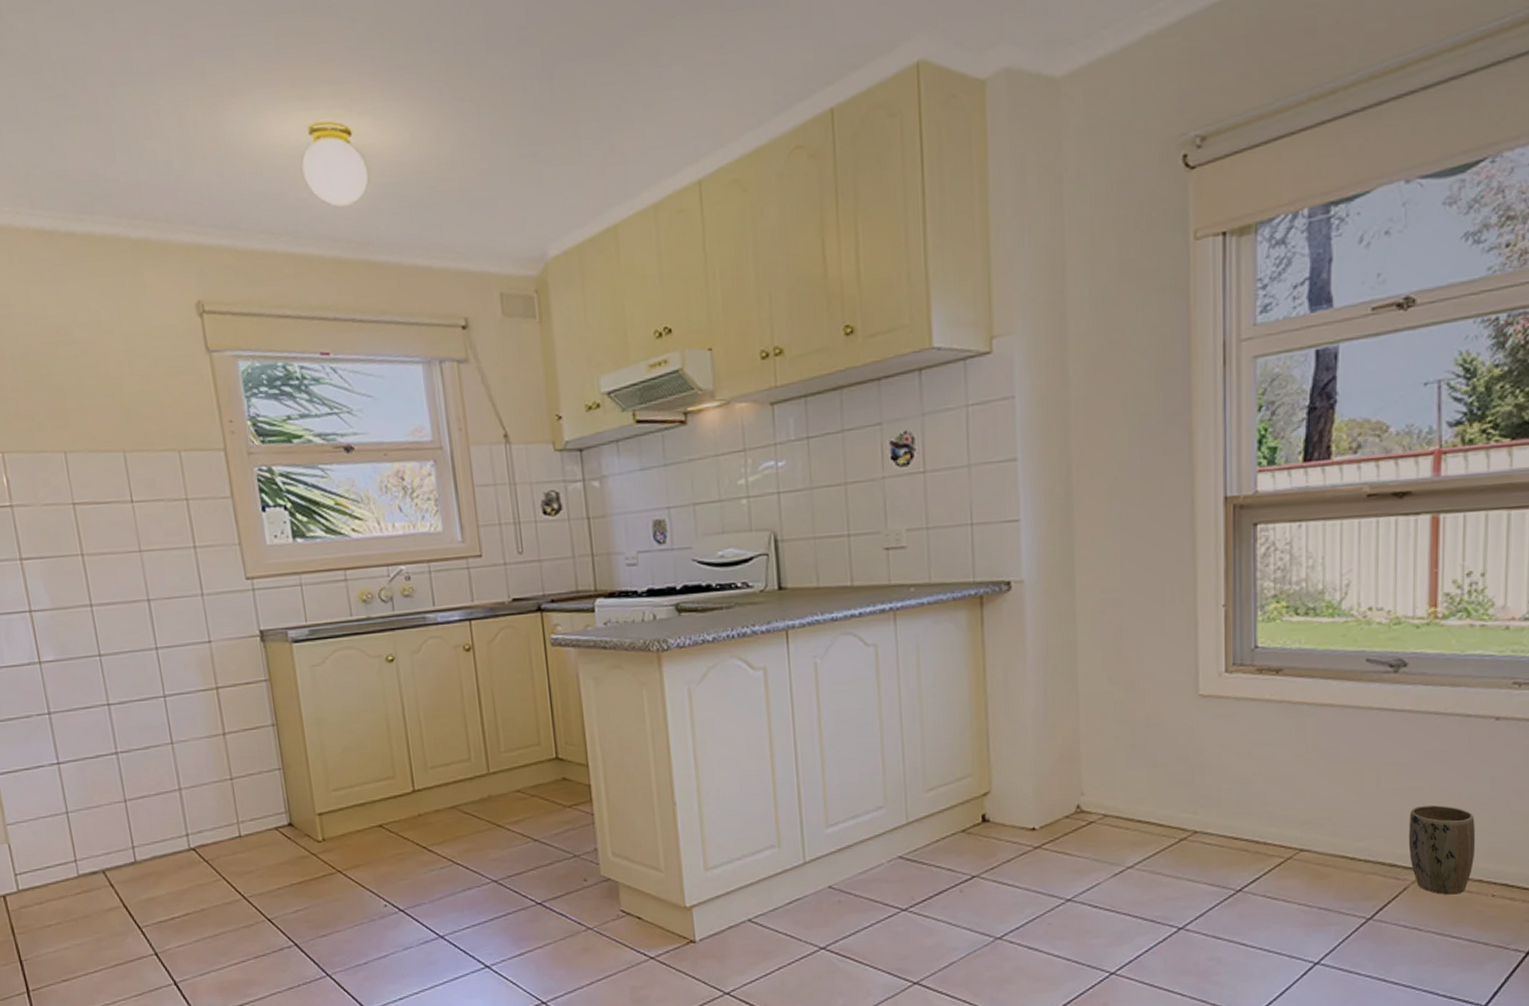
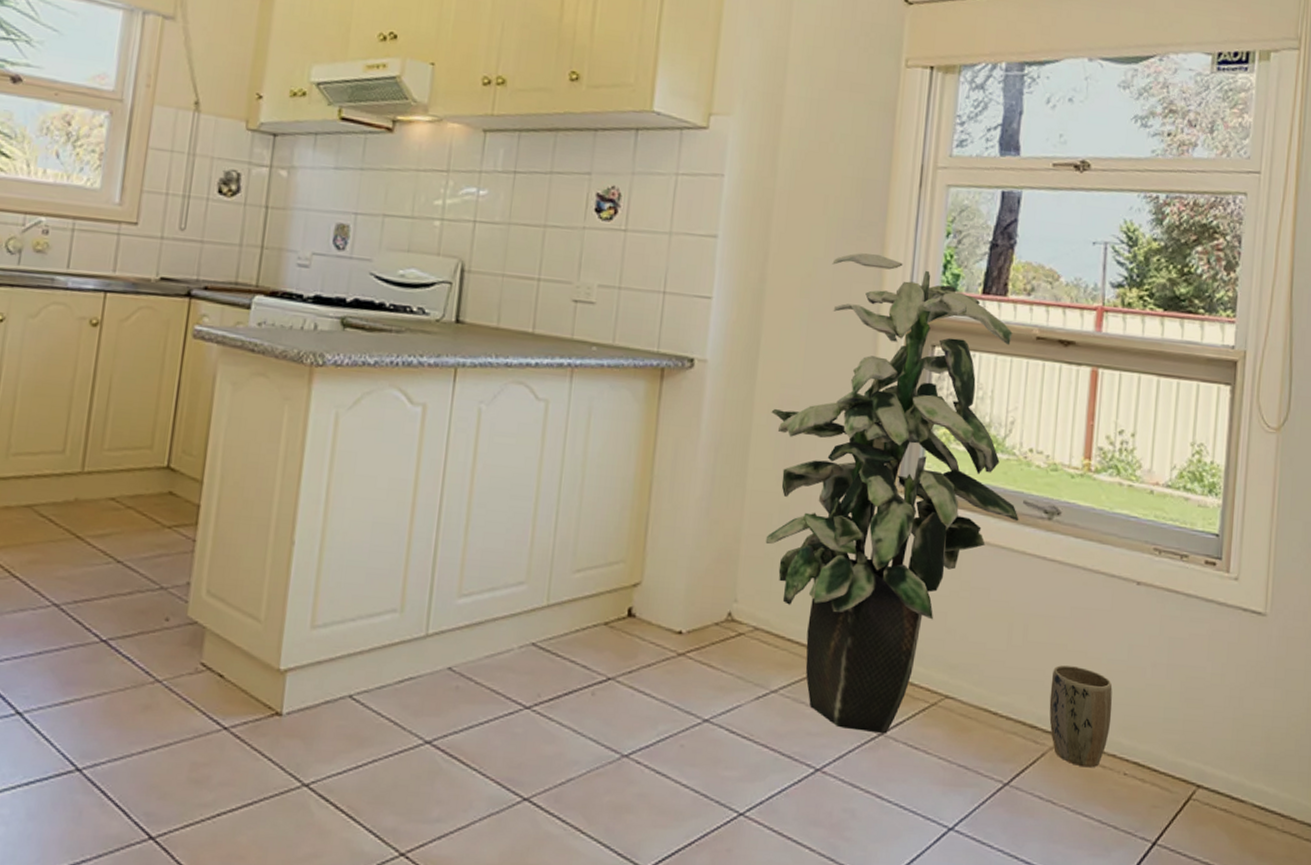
indoor plant: none [1094,443,1363,891] -> present [765,253,1019,734]

